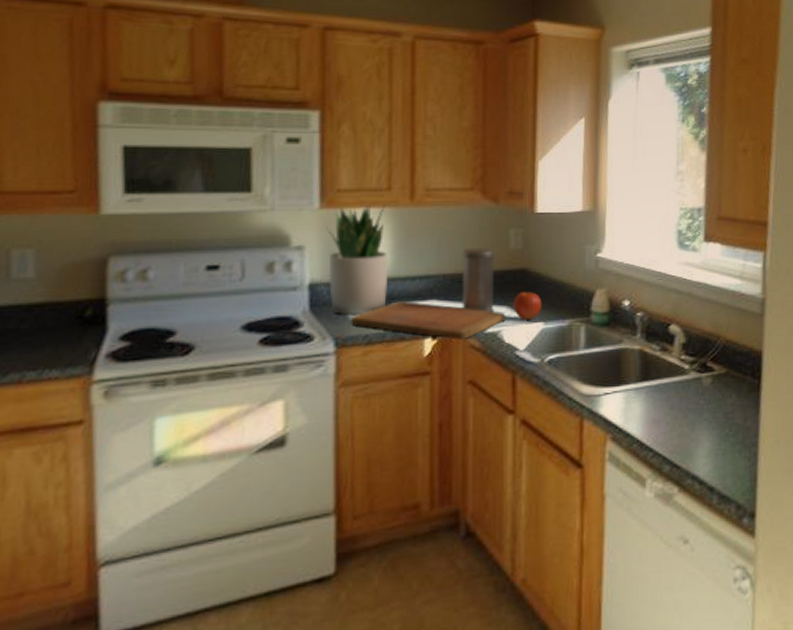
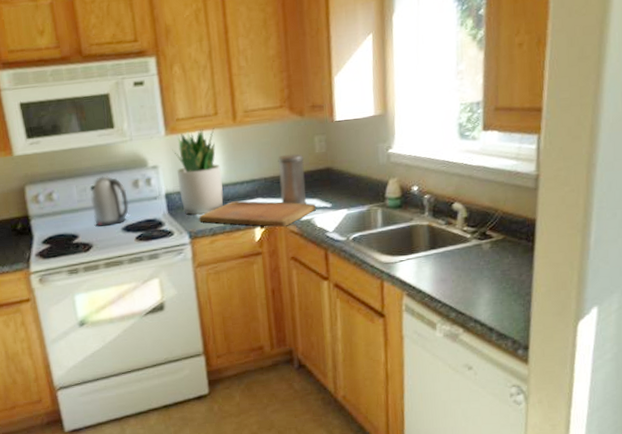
kettle: none [203,253,257,323] -> present [91,176,129,227]
fruit: present [513,292,542,320] -> none [321,186,345,209]

